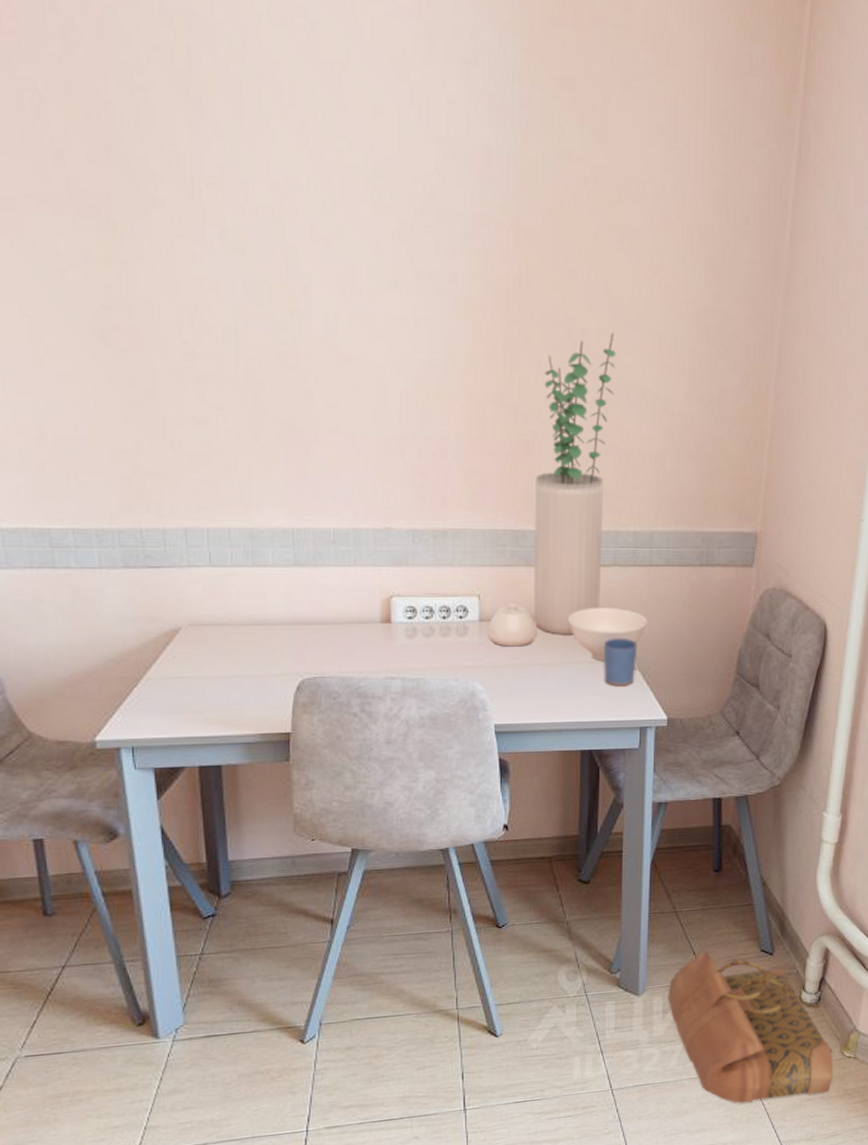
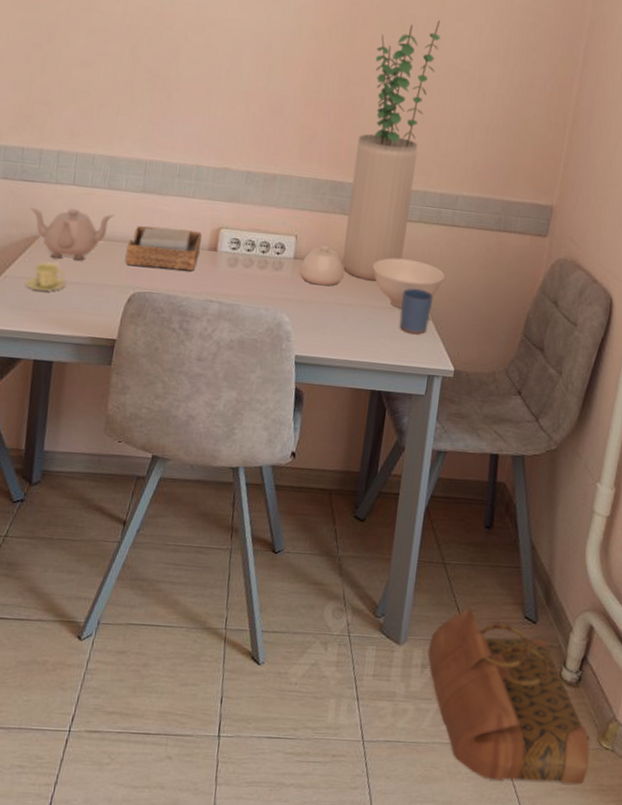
teapot: none [162,593,265,651] -> present [30,207,114,261]
cup and saucer: none [173,657,222,691] -> present [25,262,66,292]
napkin holder: none [286,603,372,649] -> present [125,225,202,271]

